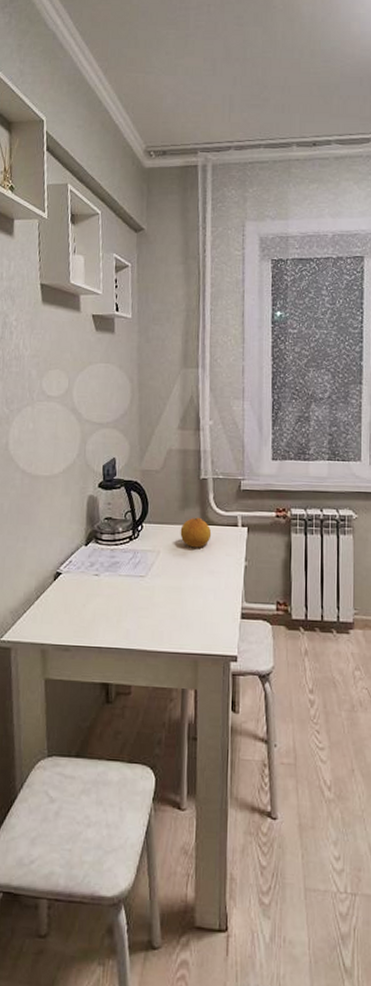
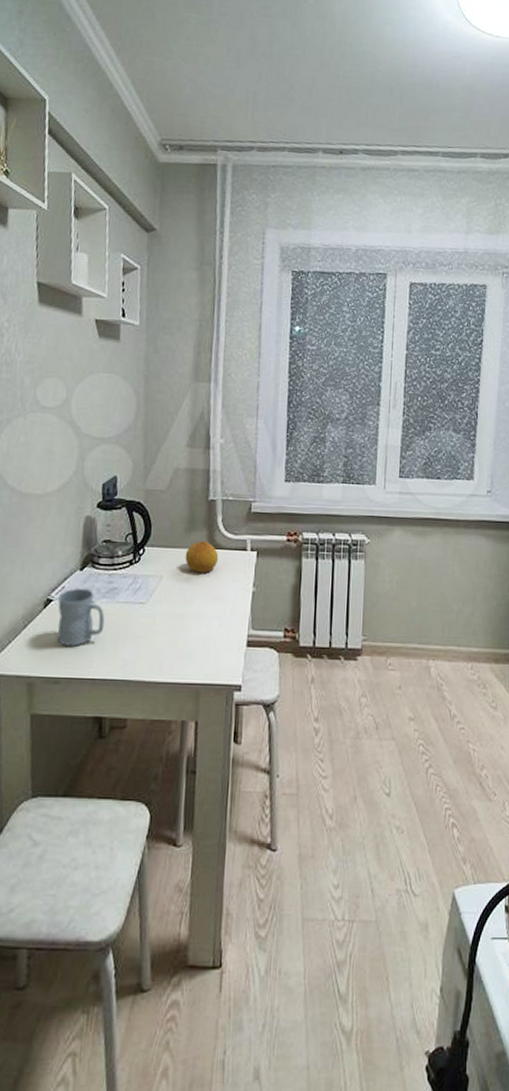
mug: none [66,562,109,617] -> present [57,588,105,646]

